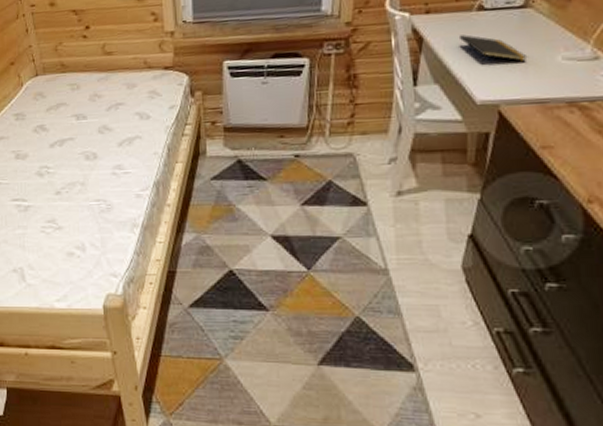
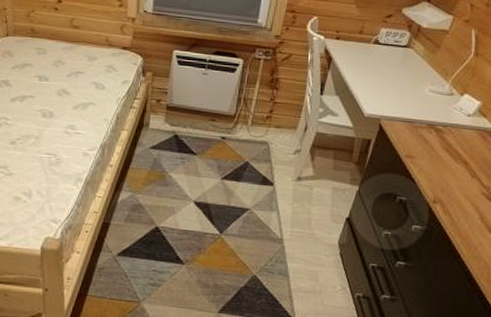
notepad: present [458,35,528,63] -> none [358,60,405,88]

